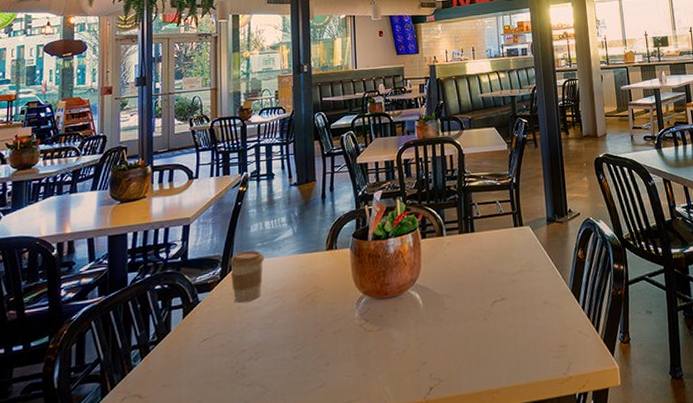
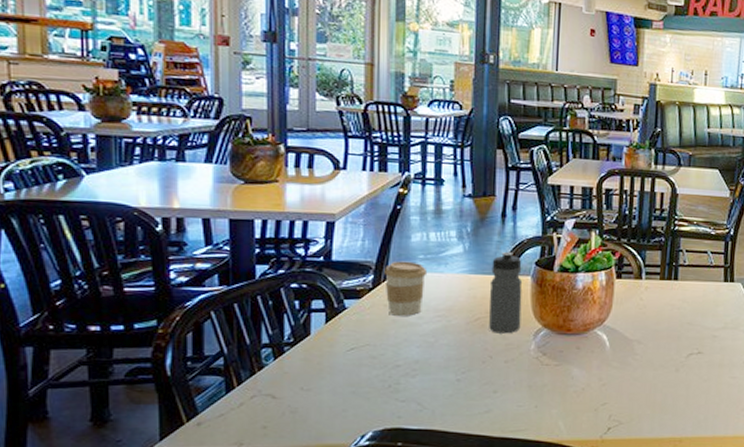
water bottle: none [316,228,345,307] -> present [489,251,523,334]

